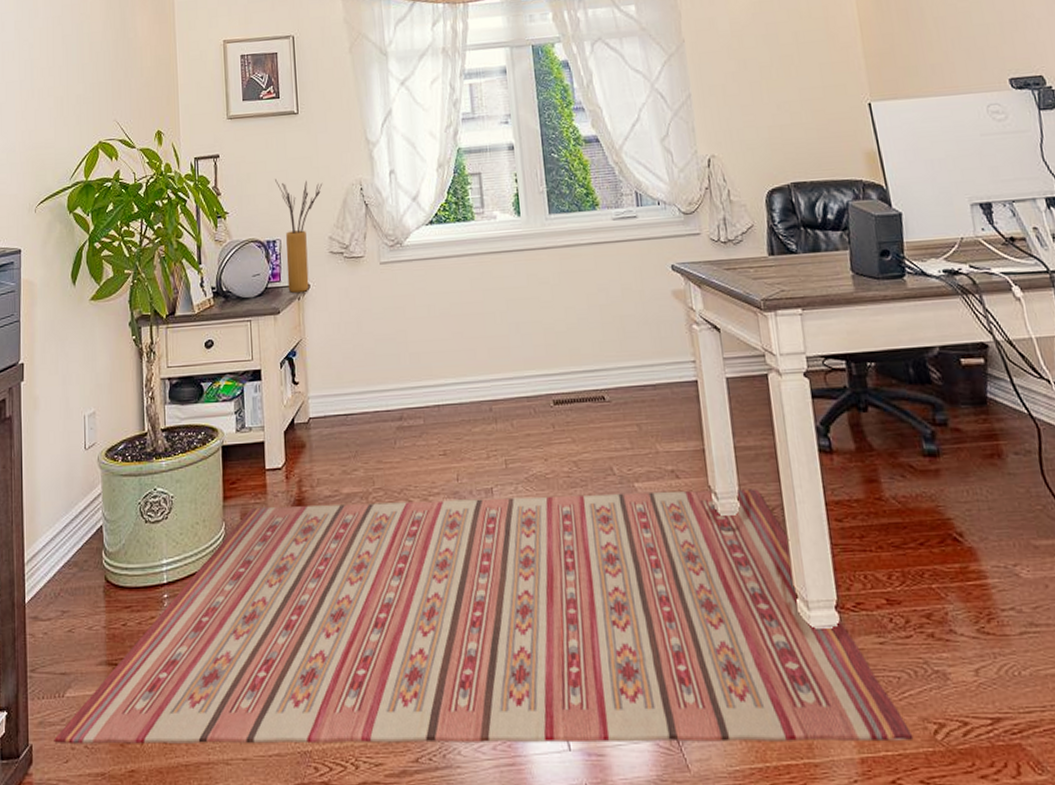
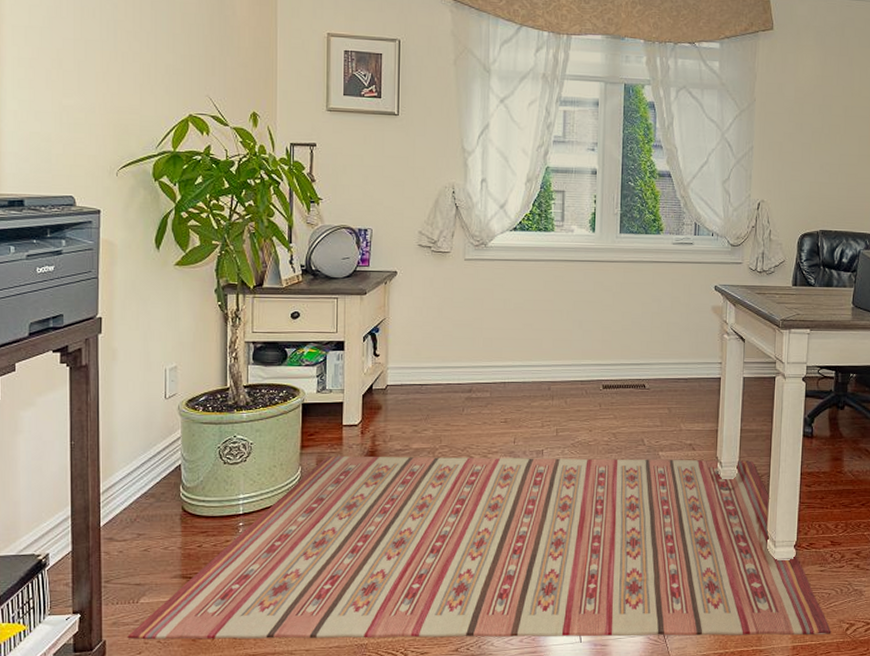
vase: present [275,178,323,294] -> none [371,173,417,279]

